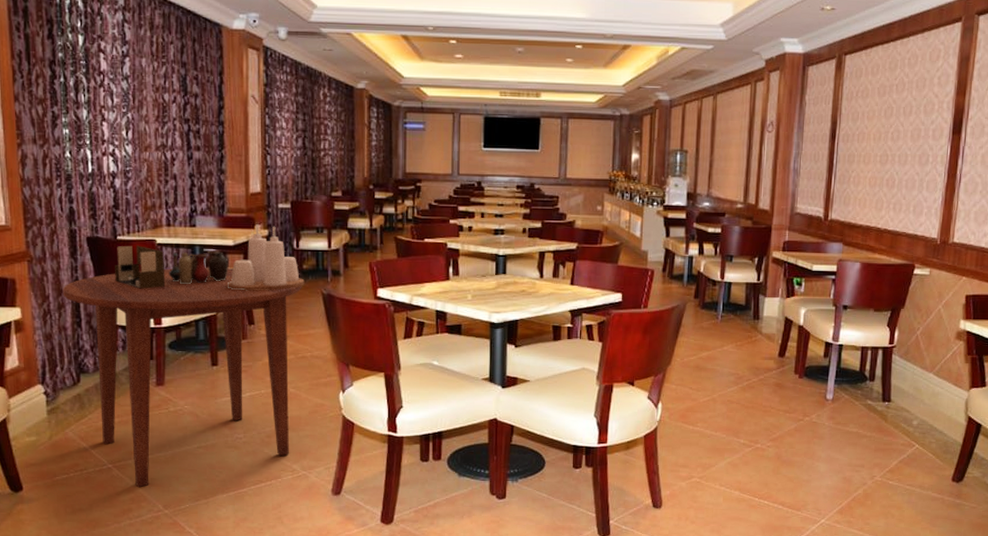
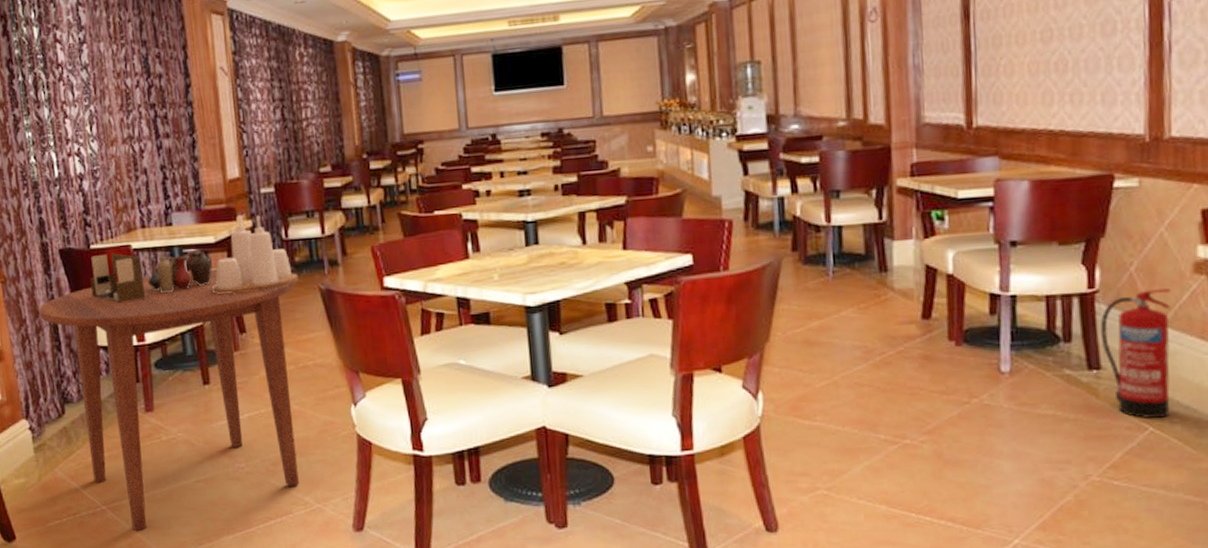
fire extinguisher: none [893,348,941,438] -> present [1100,288,1171,418]

